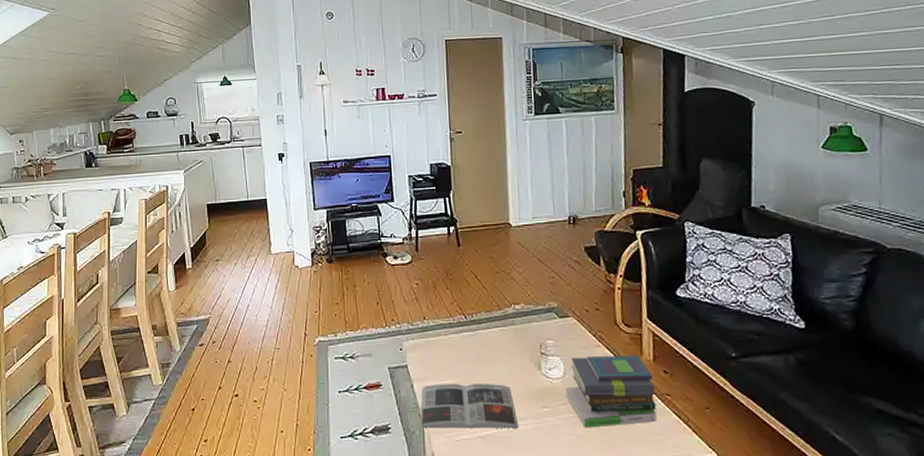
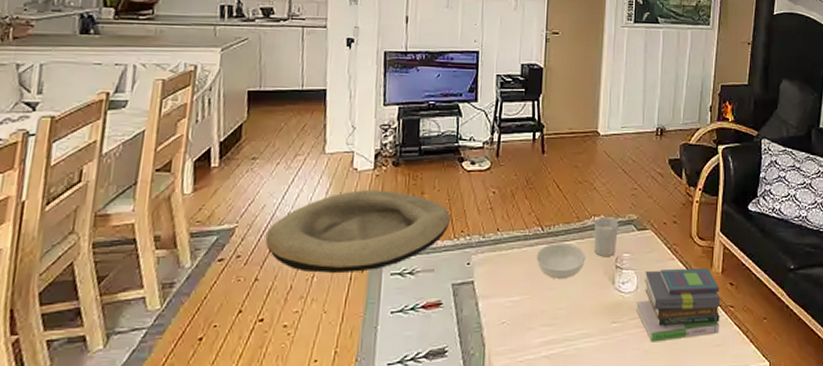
dog bed: none [232,284,381,356] -> present [265,190,450,273]
magazine: present [420,382,519,428] -> none [480,298,587,350]
bowl: none [462,330,511,364] -> present [536,243,587,278]
candle holder: none [515,305,540,344] -> present [594,217,619,258]

